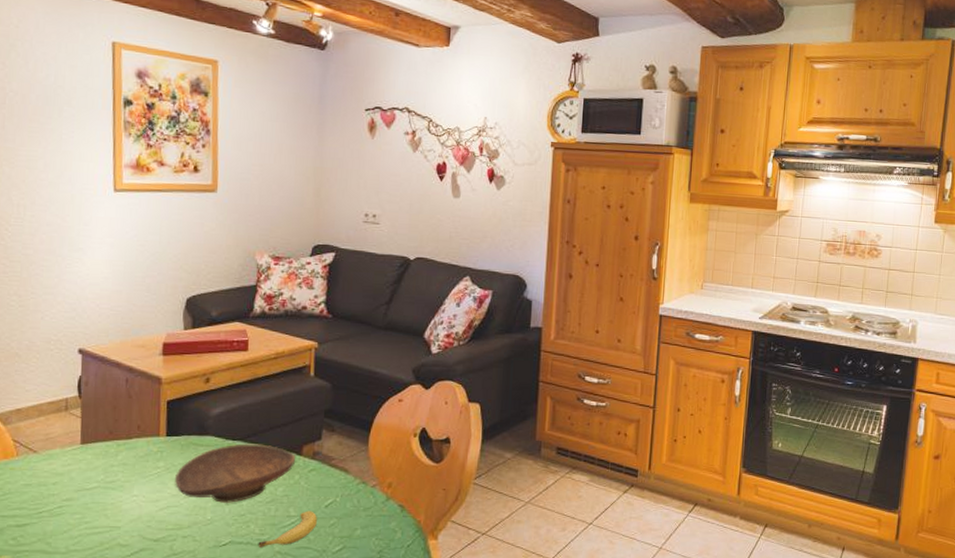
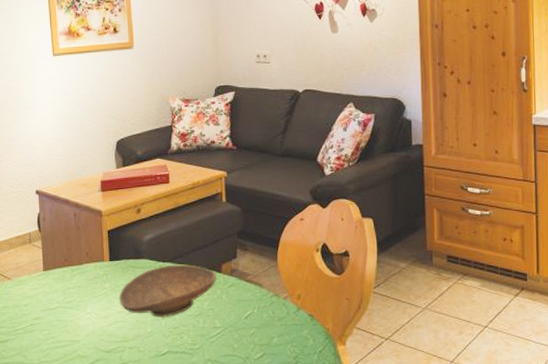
fruit: present [258,511,317,547] -> none [191,322,239,356]

